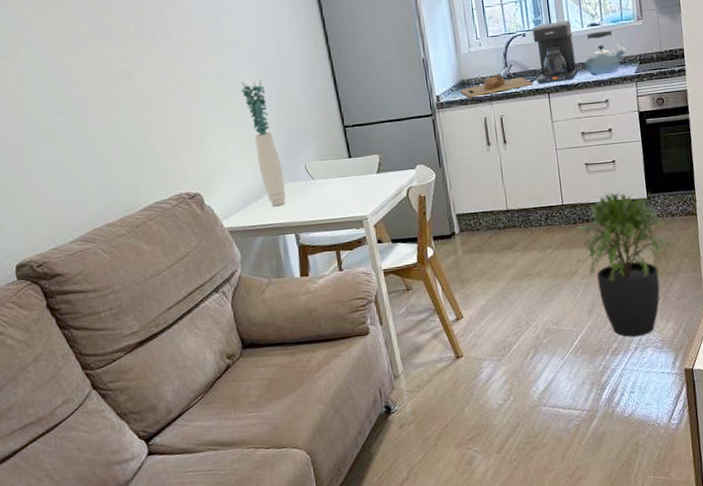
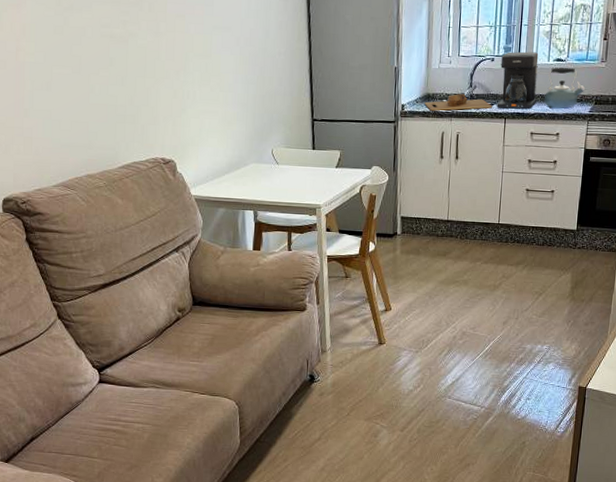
vase: present [241,80,287,207] -> none [224,63,251,184]
potted plant: present [576,190,679,337] -> none [507,218,597,351]

